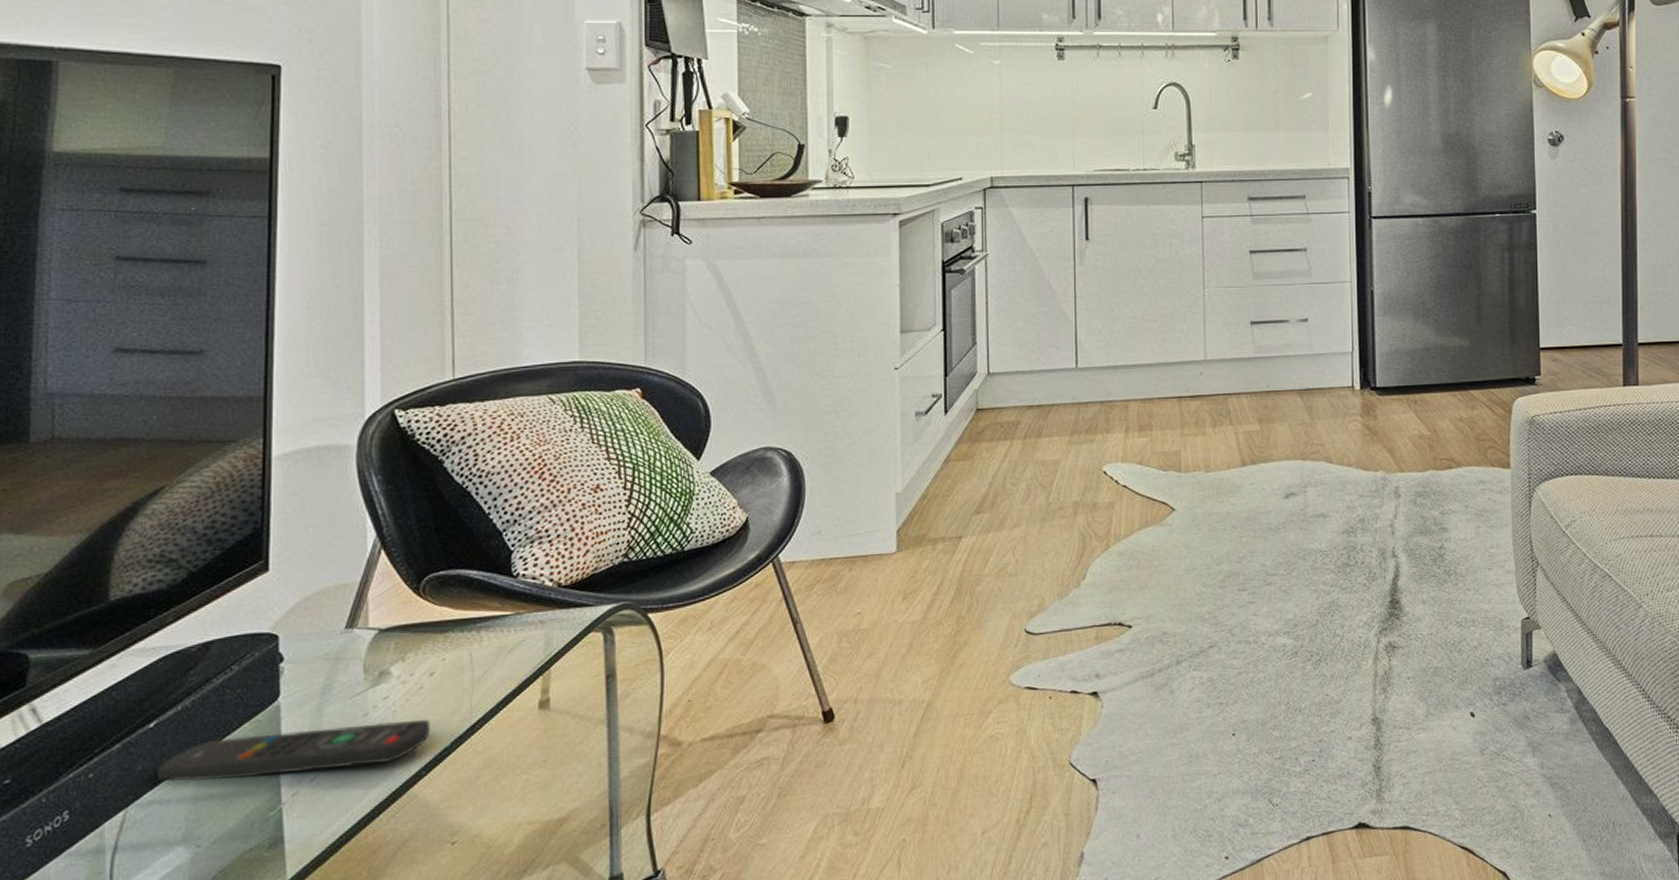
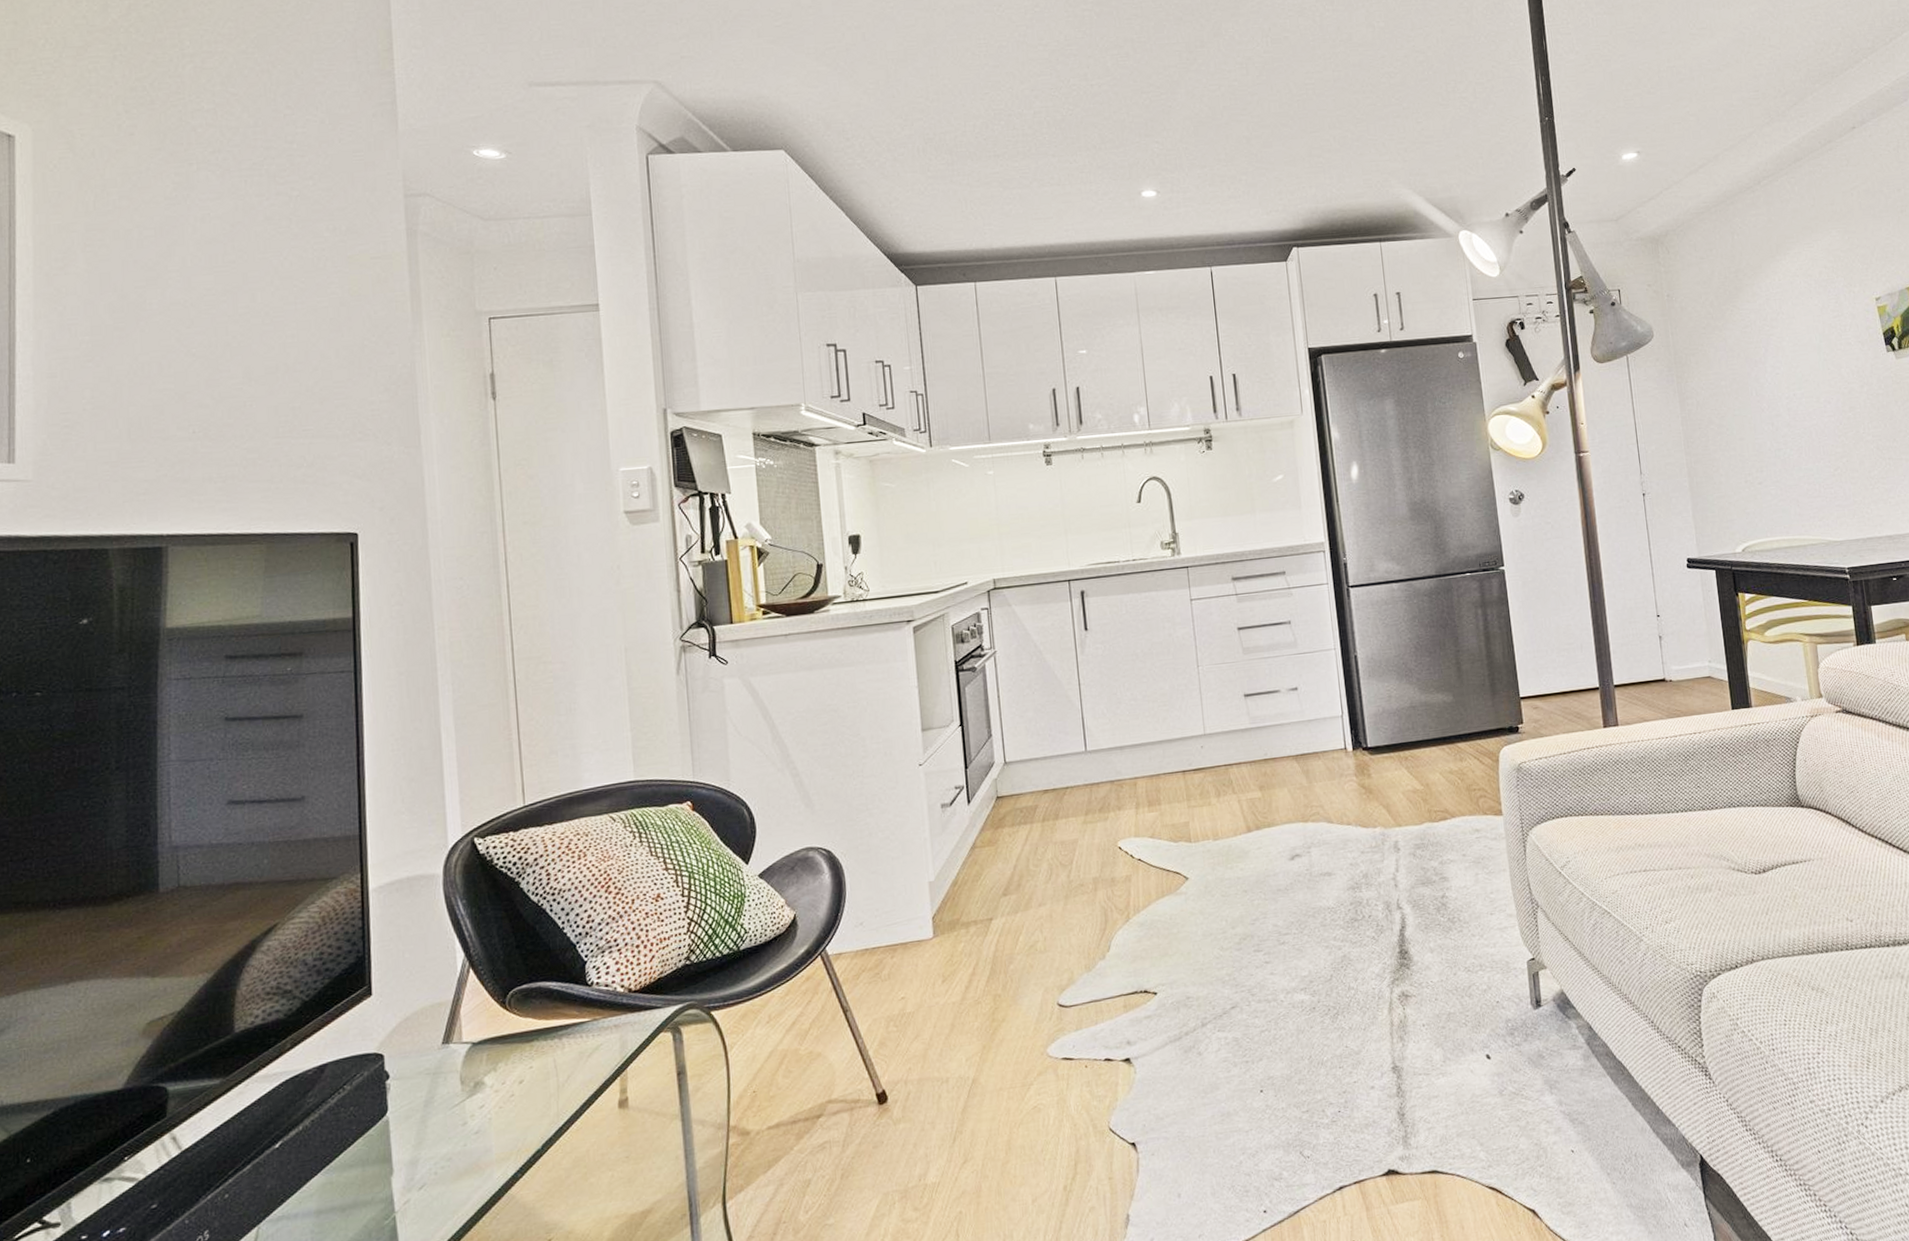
remote control: present [157,719,431,782] -> none [284,1124,524,1198]

